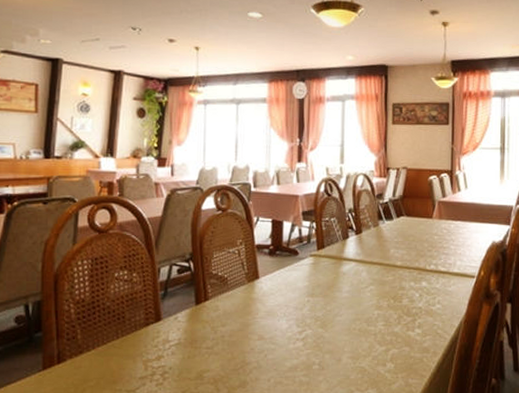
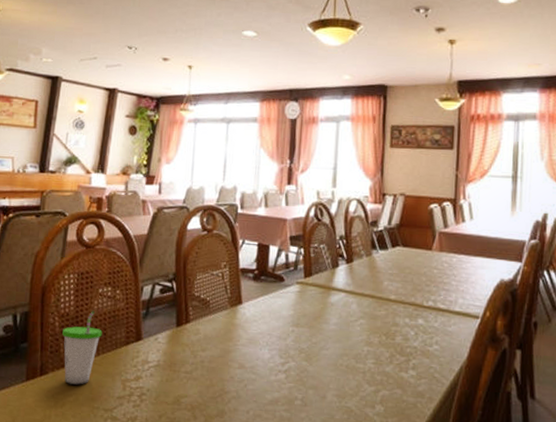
cup: none [79,294,121,369] -> present [62,310,102,385]

